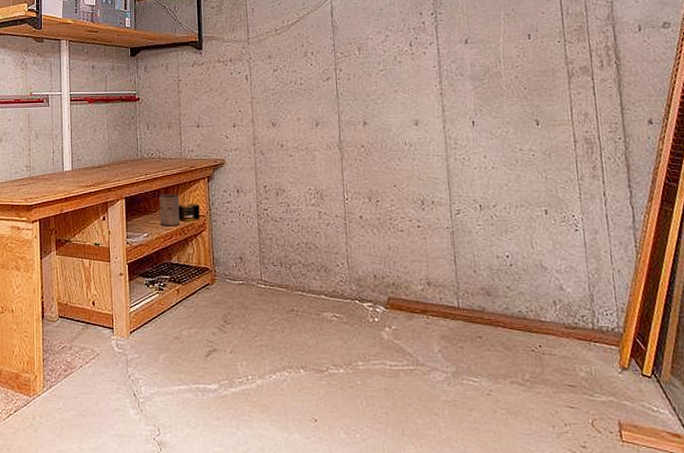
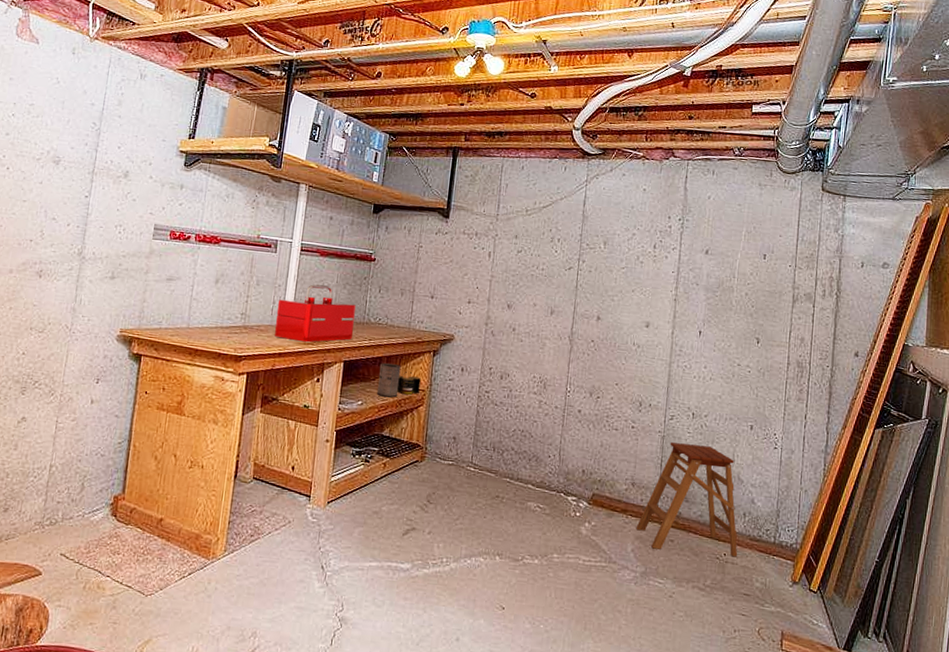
toolbox: none [57,130,130,185] -> present [275,284,356,343]
step ladder: none [439,237,555,348] -> present [636,442,738,557]

